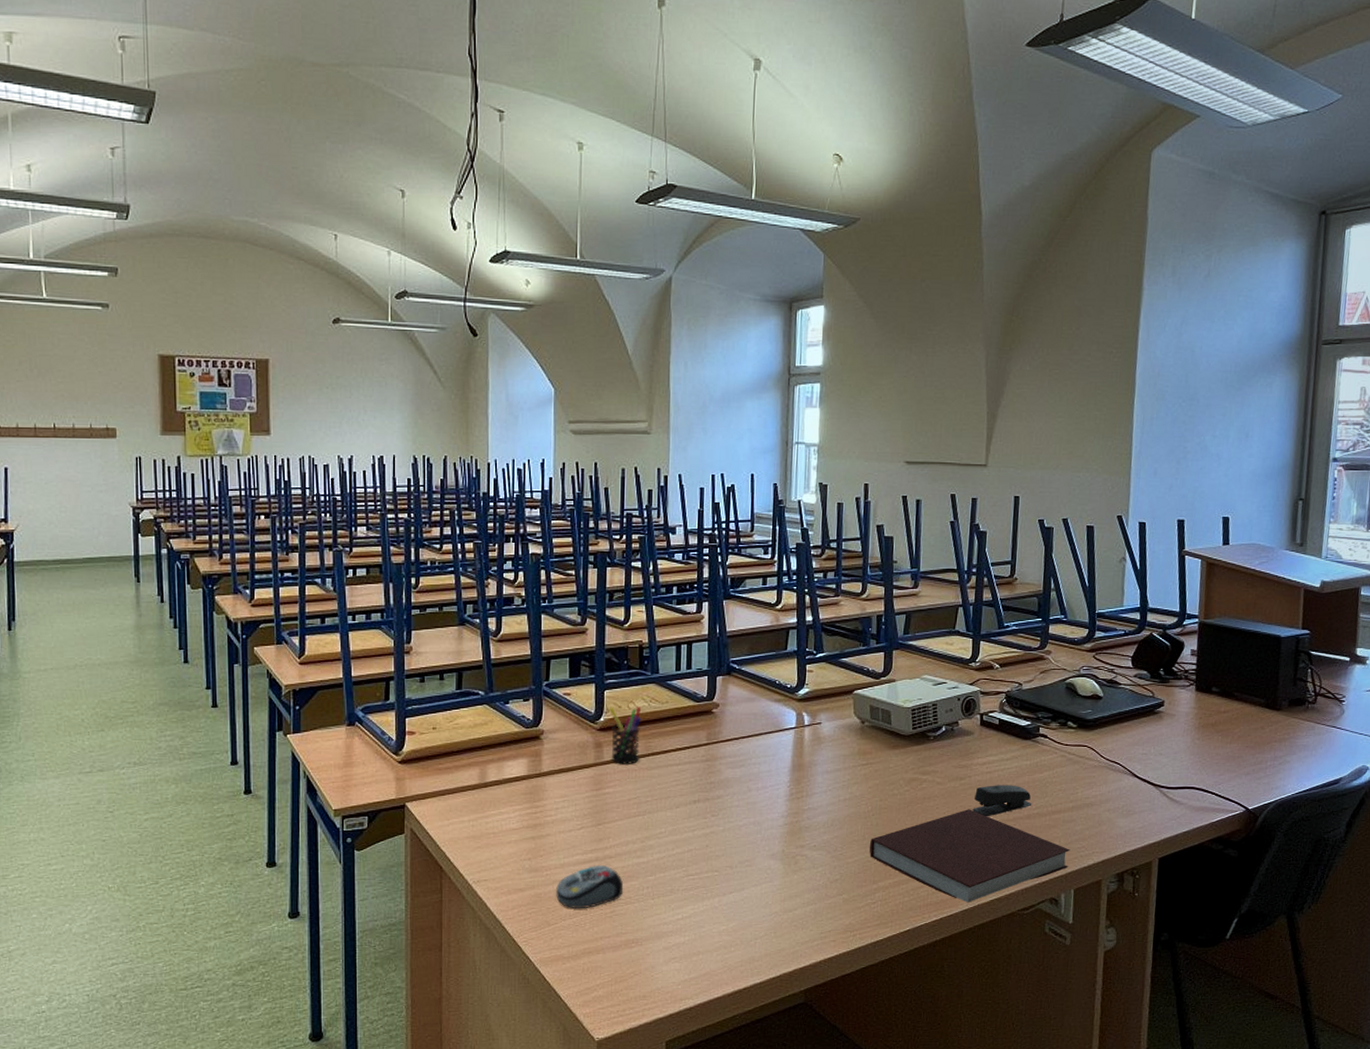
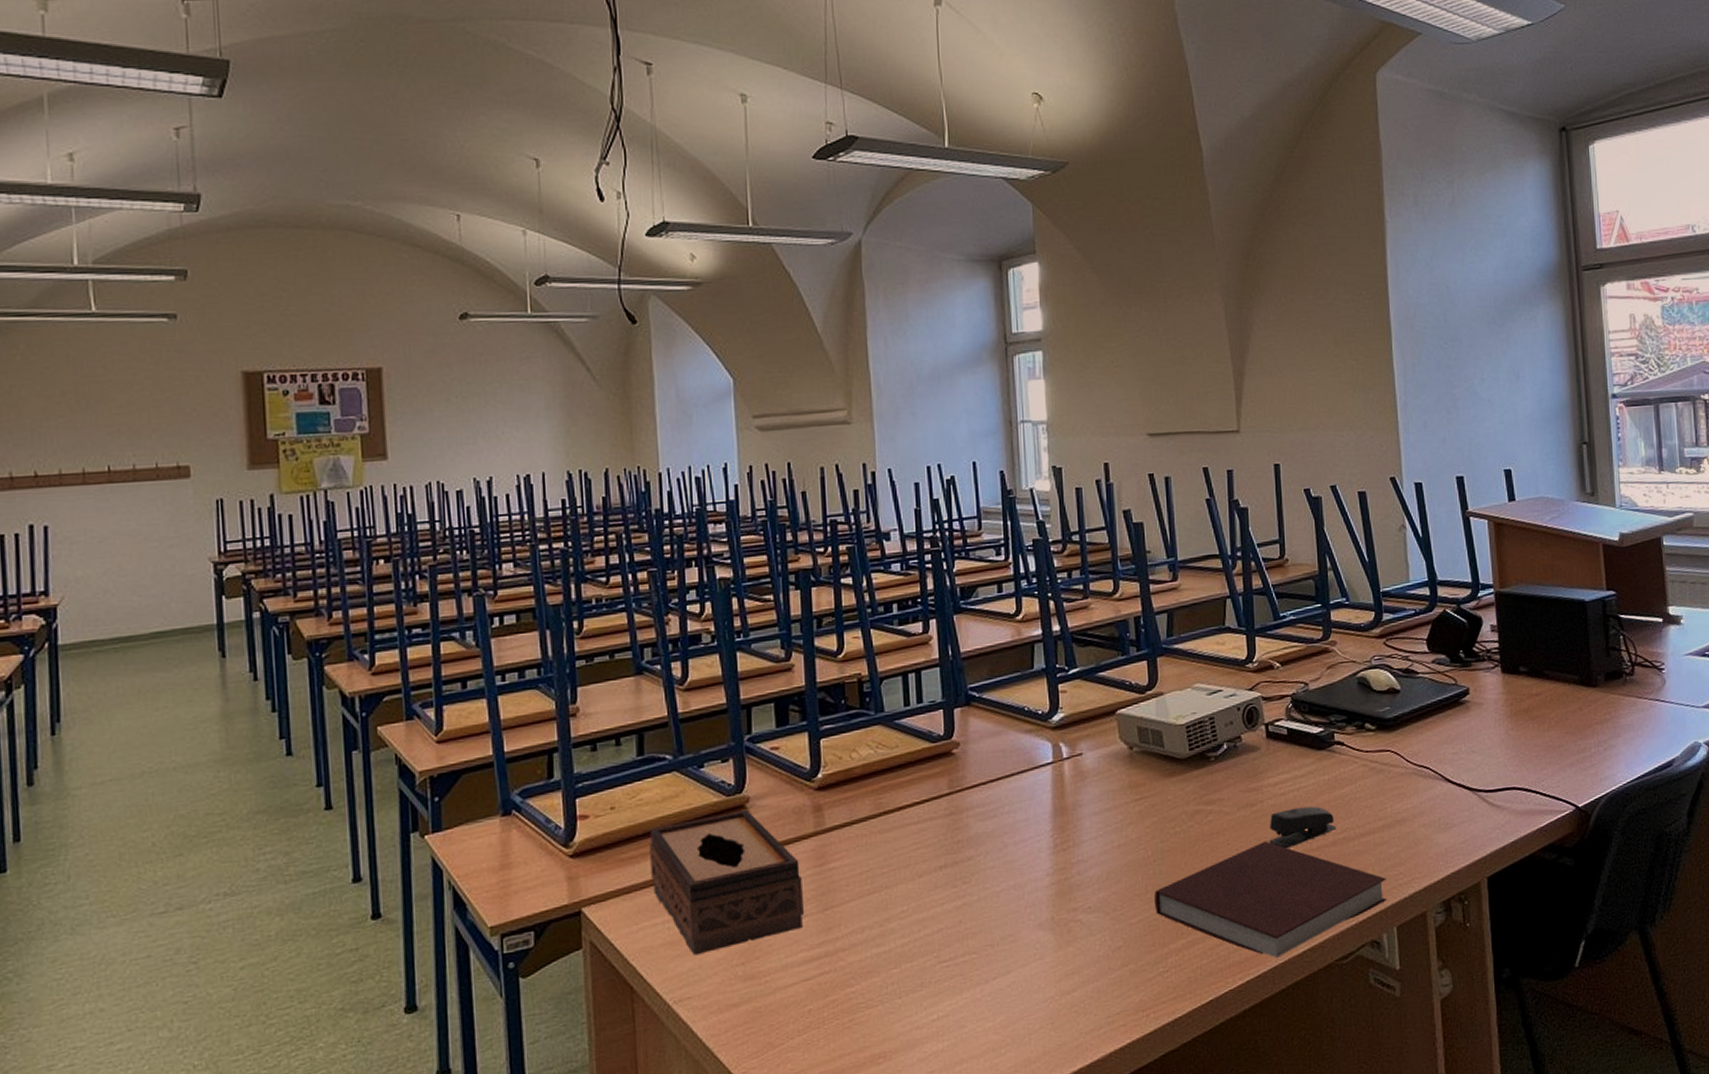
tissue box: none [461,740,581,849] -> present [649,809,804,956]
computer mouse: present [556,865,623,908] -> none [779,961,862,1022]
pen holder: present [609,707,642,766] -> none [828,755,869,831]

